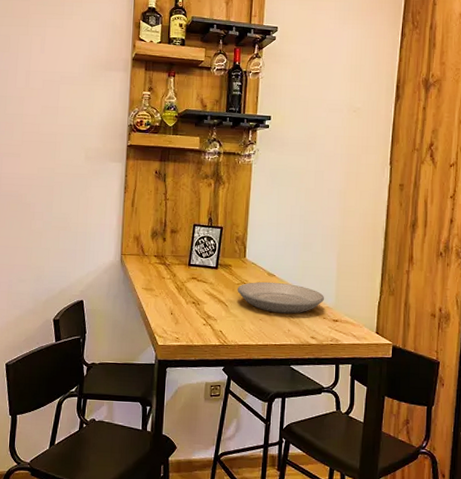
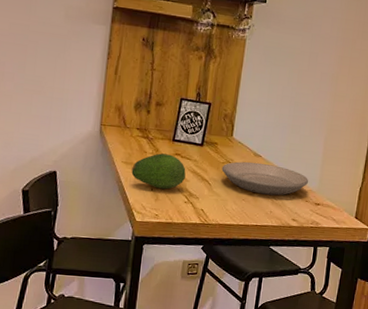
fruit: none [151,278,203,313] -> present [131,153,186,190]

